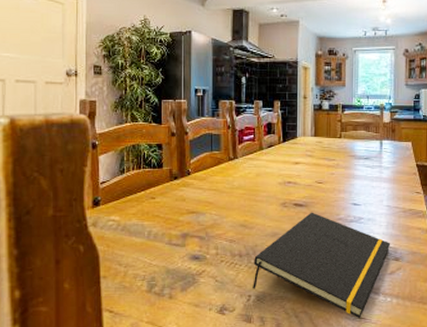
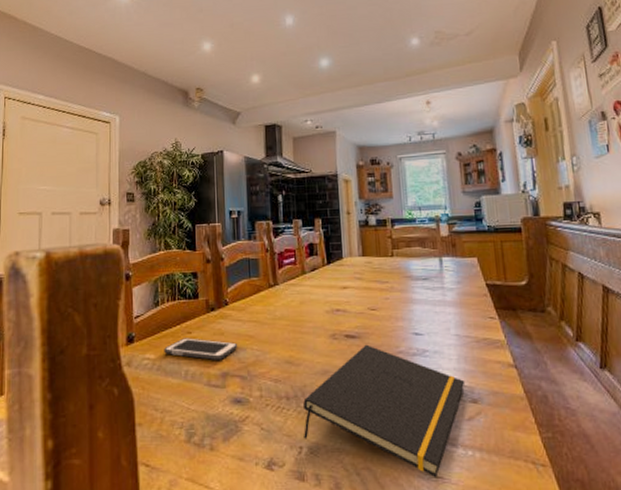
cell phone: none [129,203,198,222] -> present [164,338,238,360]

